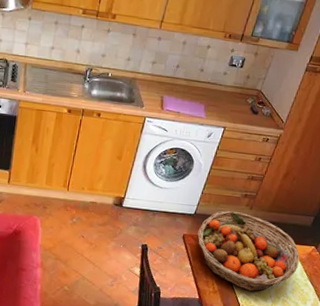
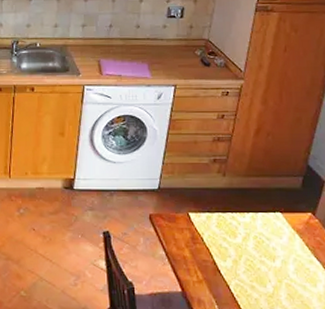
fruit basket: present [197,210,300,292] -> none [166,181,297,277]

